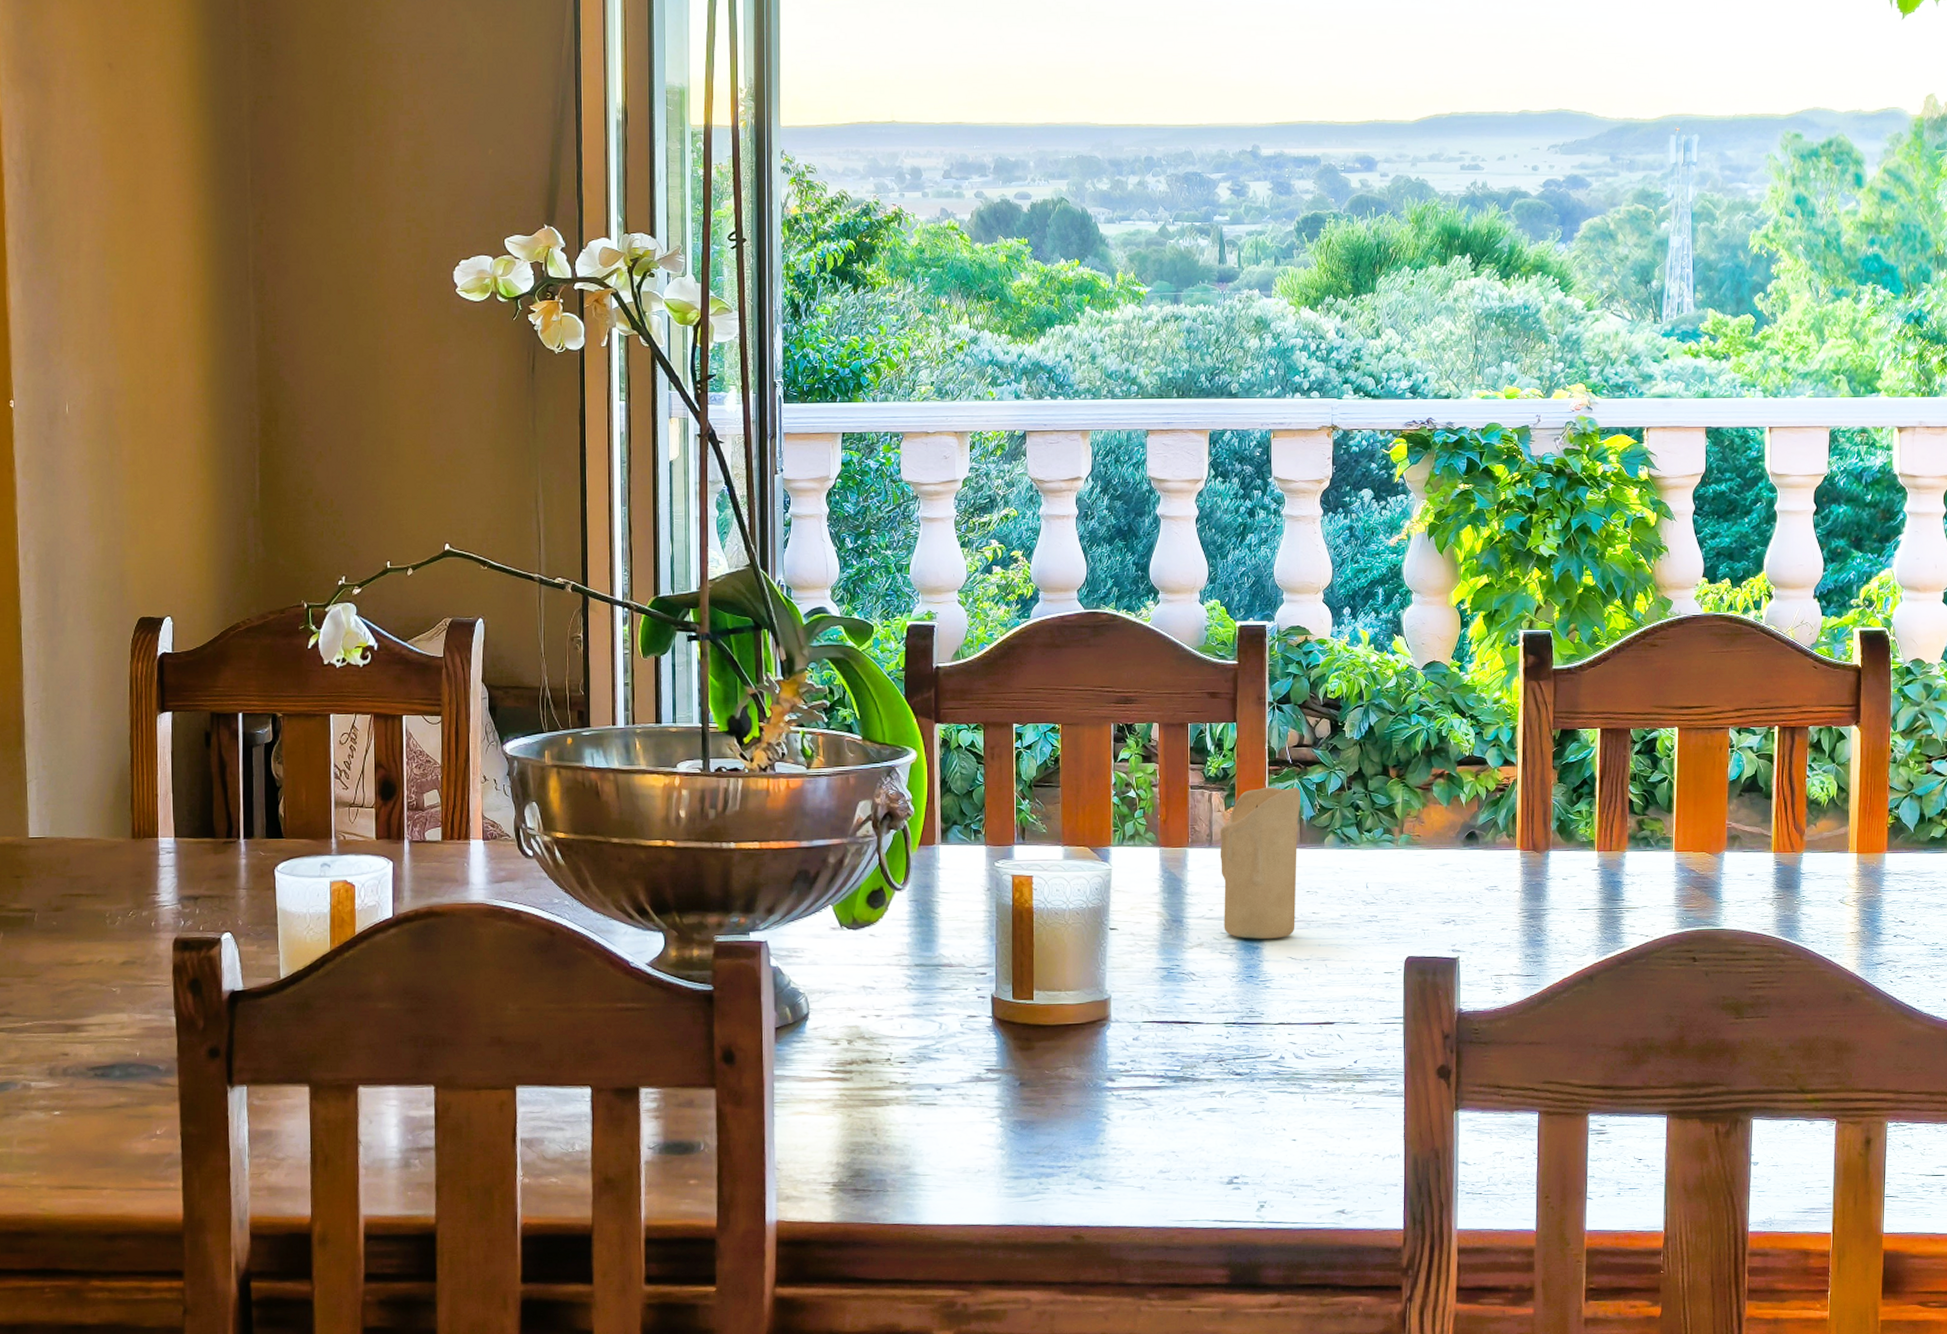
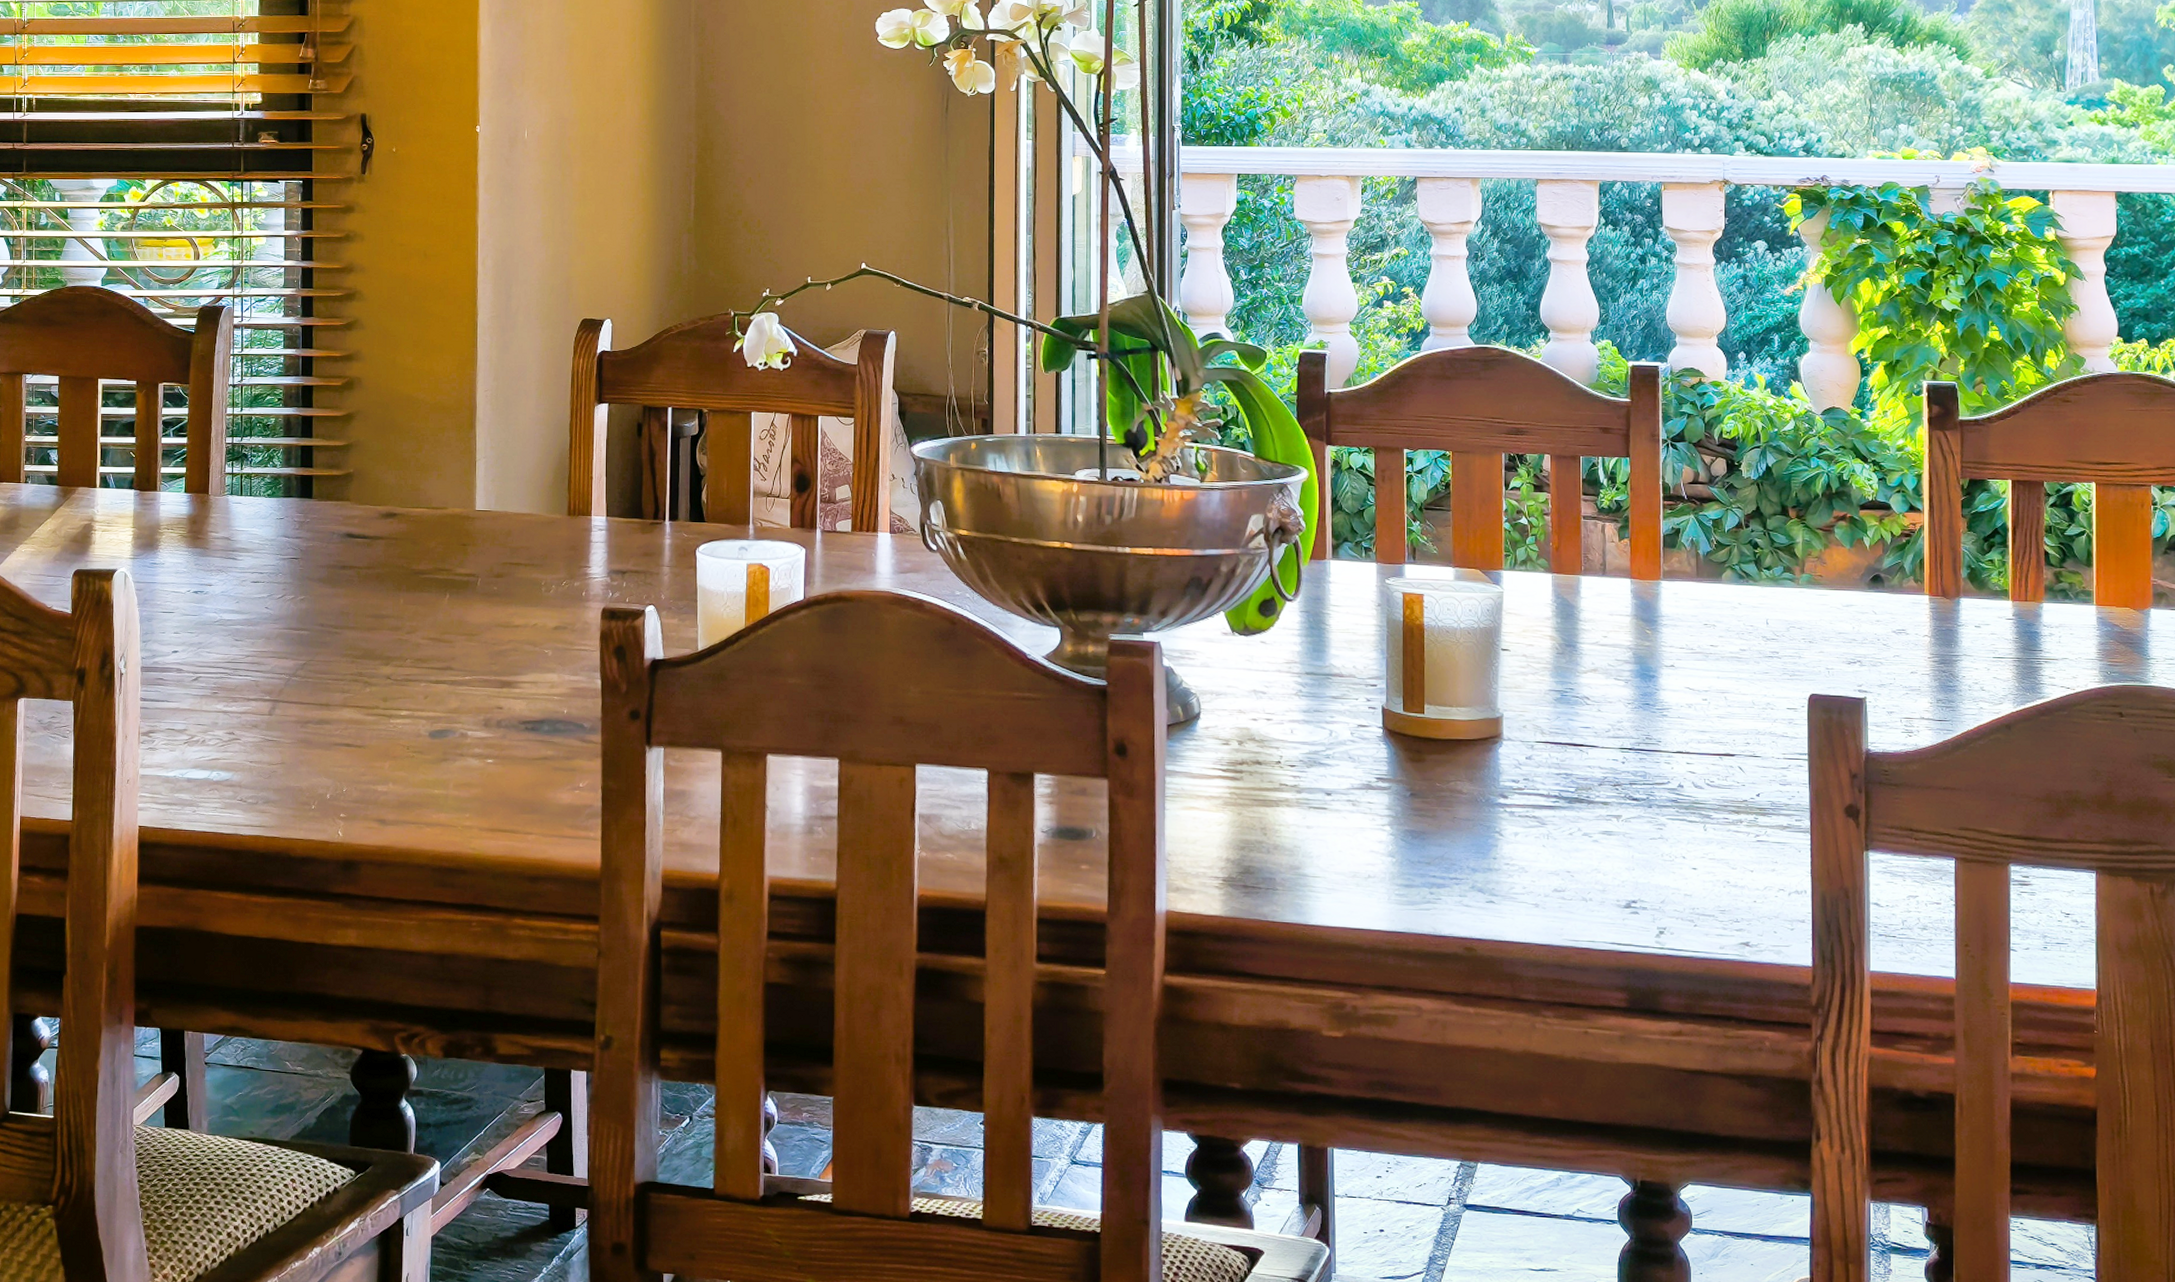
candle: present [1219,787,1301,939] -> none [1613,521,1697,668]

